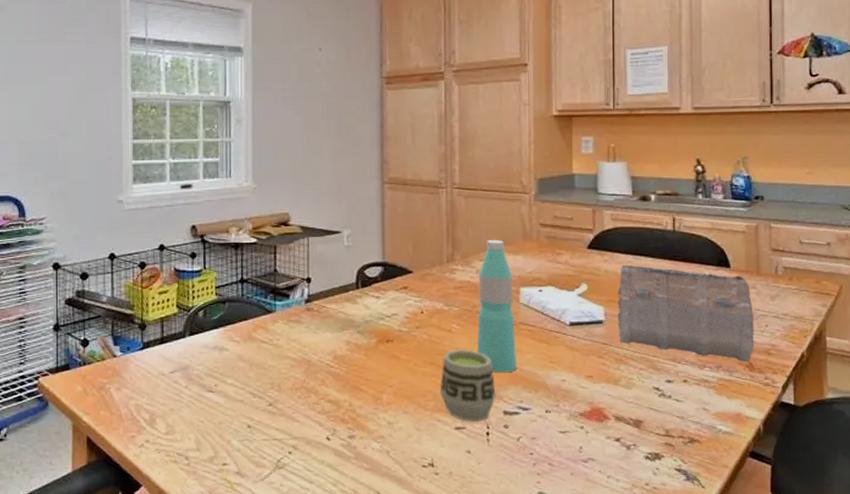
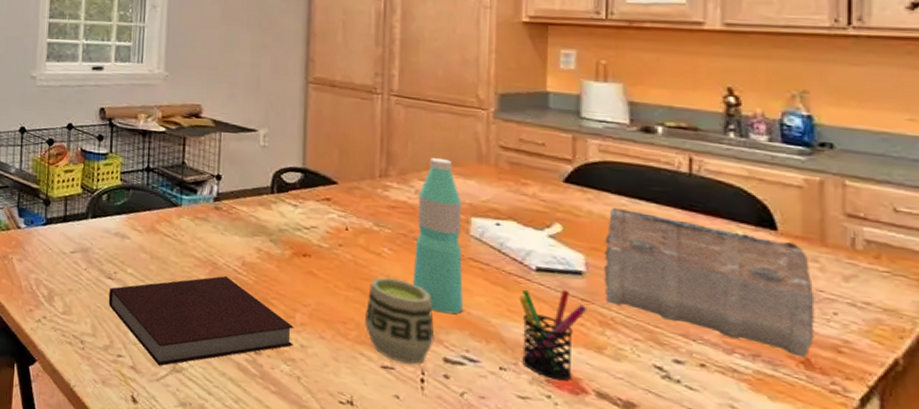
notebook: none [210,372,382,466] -> present [108,276,294,366]
pen holder: none [558,338,607,413] -> present [519,289,588,381]

